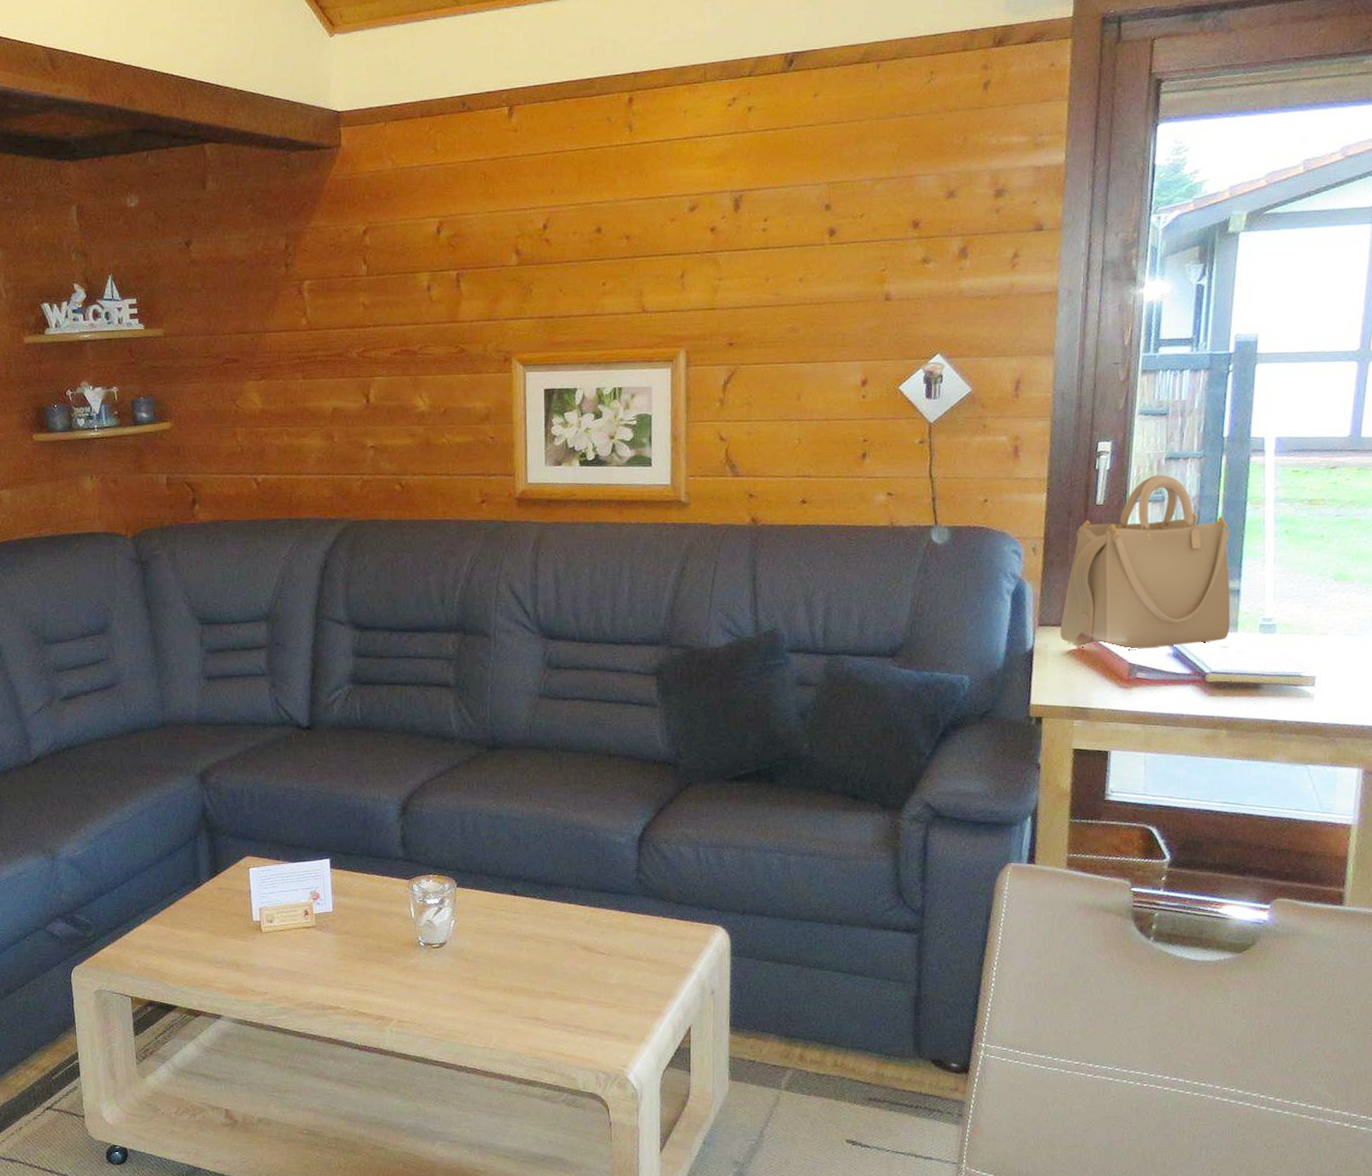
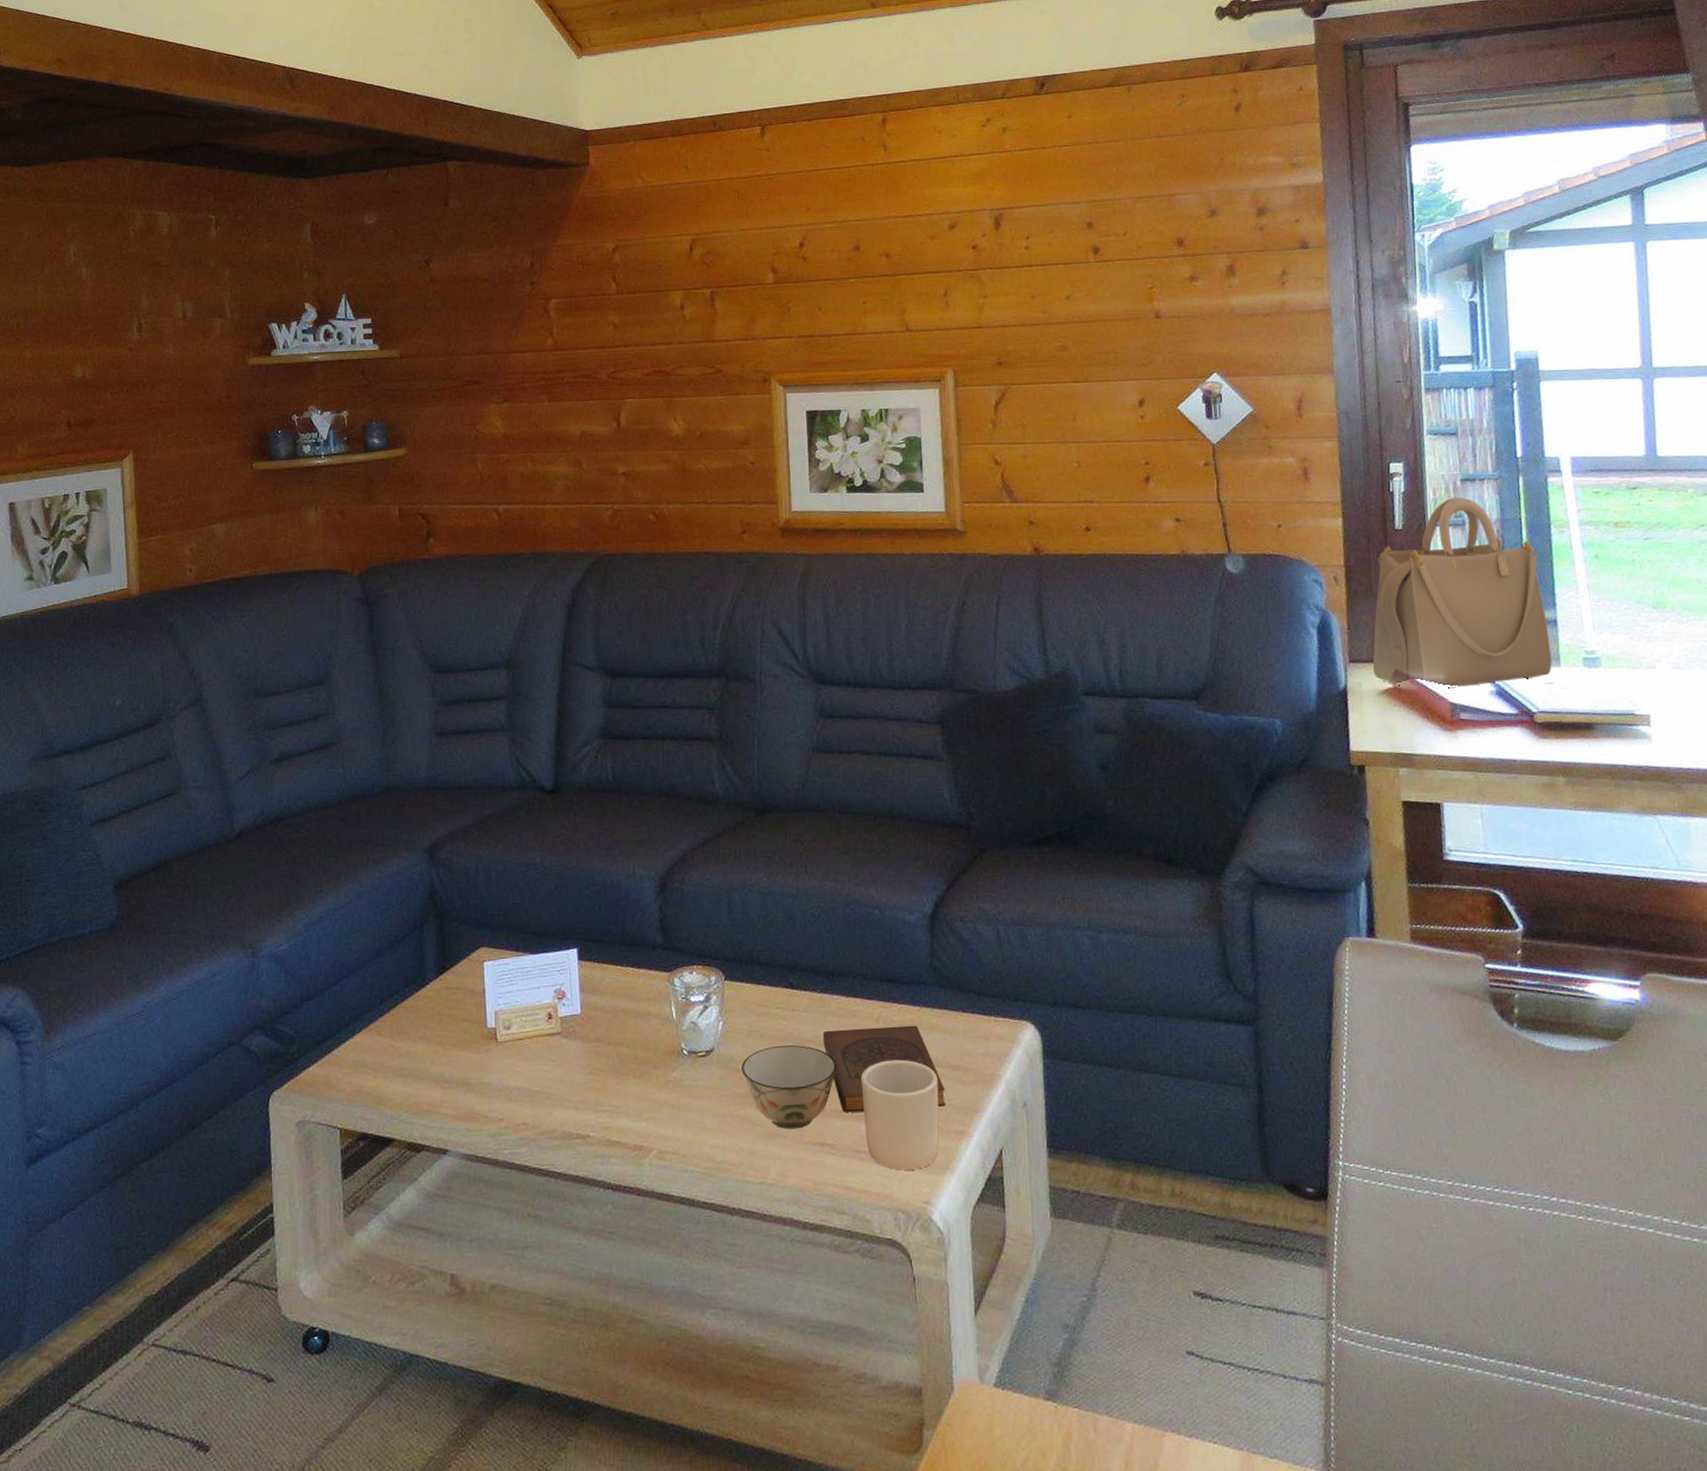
soup bowl: none [469,940,552,1007] -> present [741,1044,837,1130]
book: none [540,927,644,995] -> present [822,1025,946,1113]
mug: none [572,954,639,1041] -> present [860,1059,940,1171]

